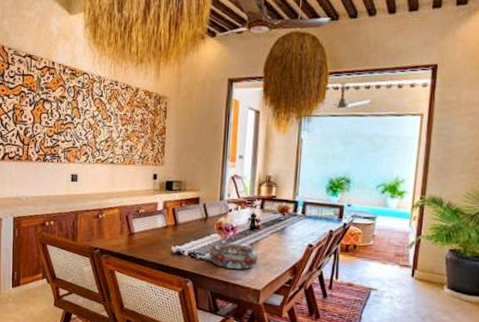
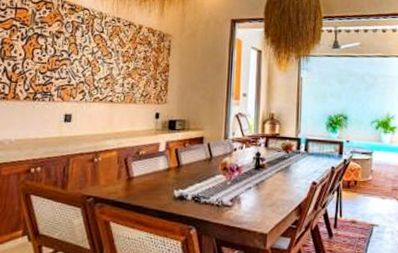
decorative bowl: present [208,243,258,270] -> none [213,184,264,212]

